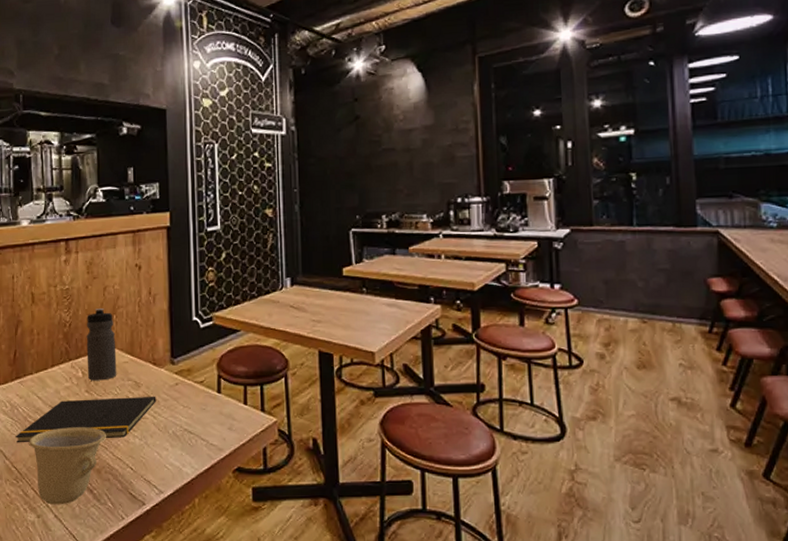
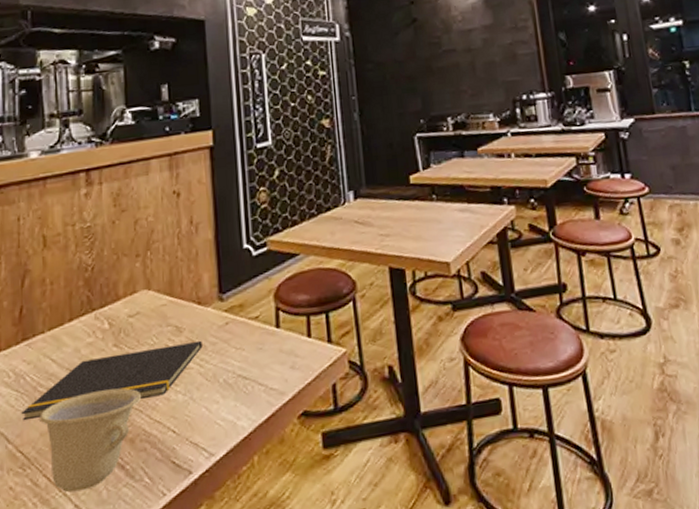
water bottle: present [86,308,117,381] -> none [113,245,153,332]

